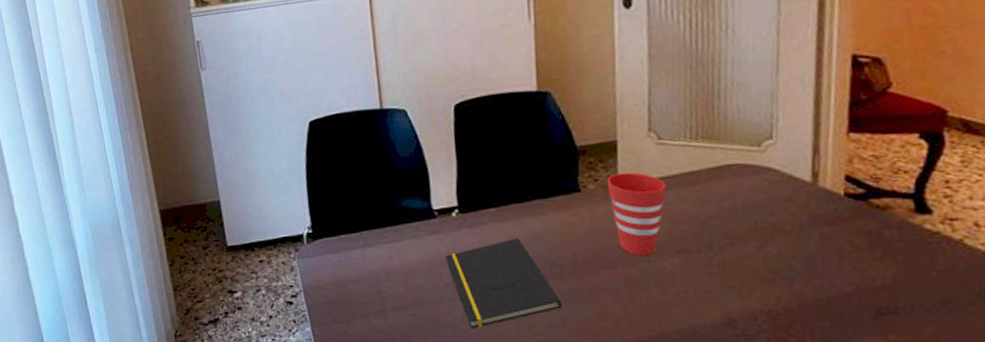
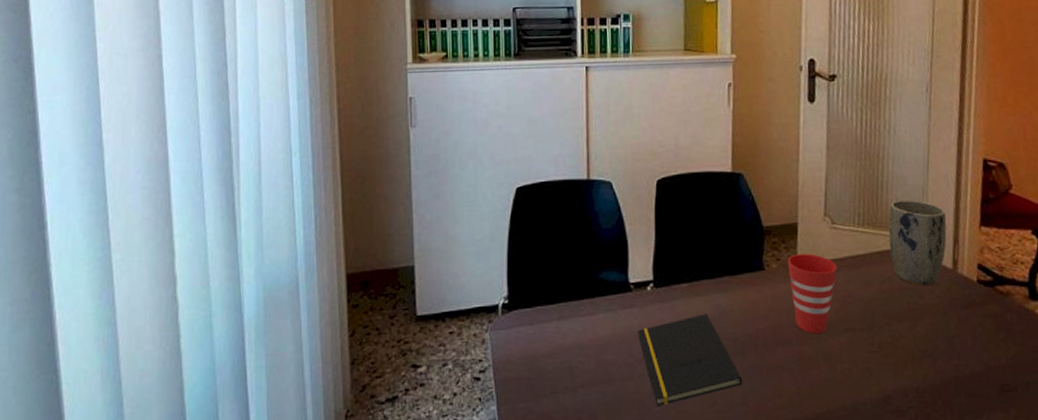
plant pot: none [728,108,804,202] -> present [888,199,947,286]

